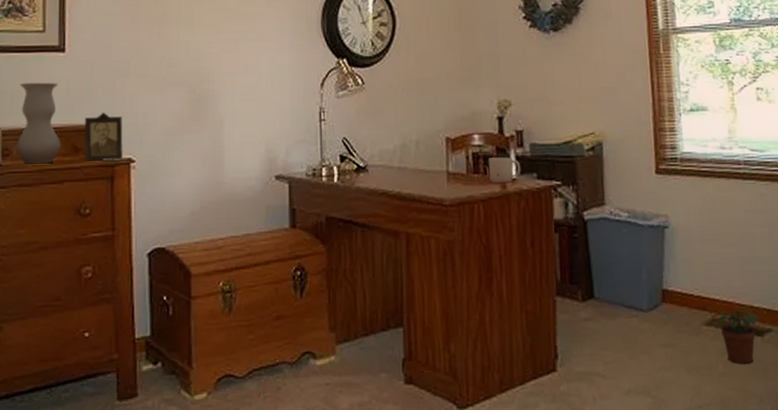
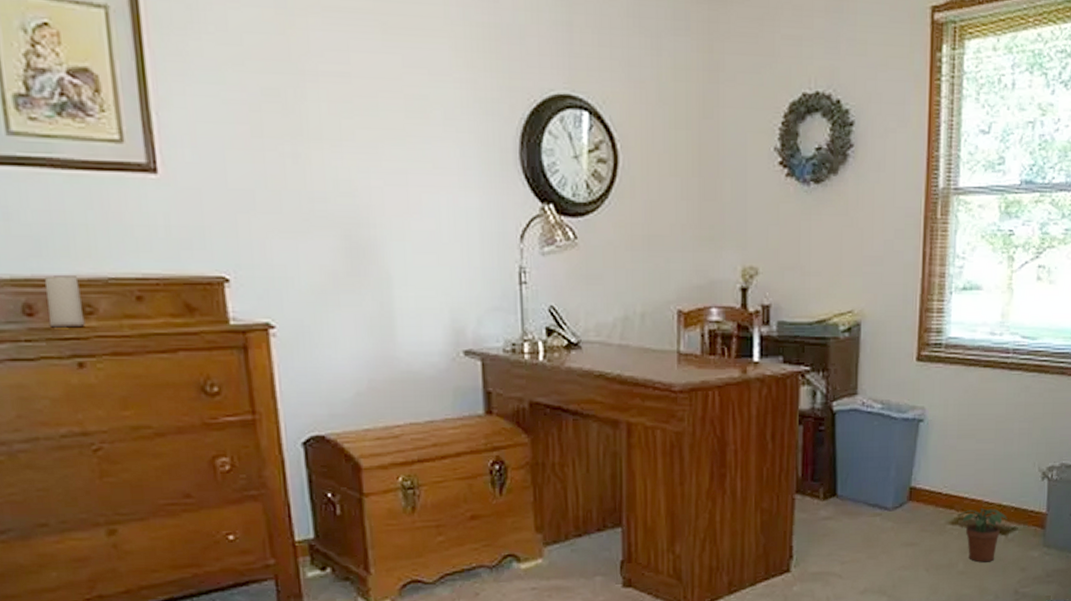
vase: present [16,82,61,164] -> none [94,214,168,326]
photo frame: present [84,112,123,161] -> none [197,260,257,325]
mug: present [488,157,521,184] -> none [727,337,765,368]

